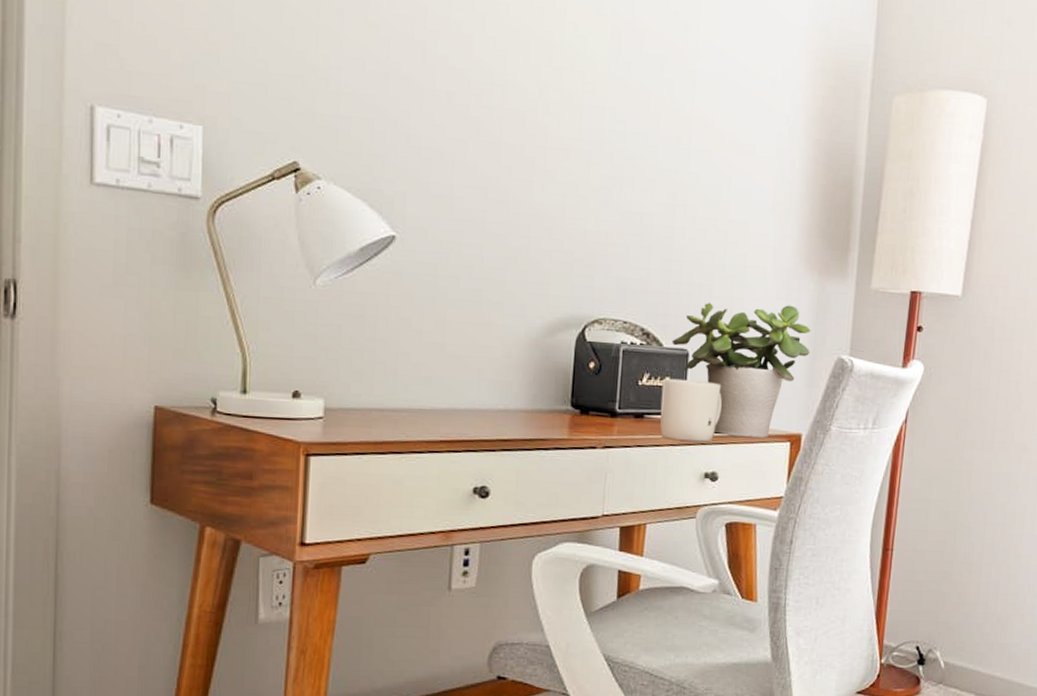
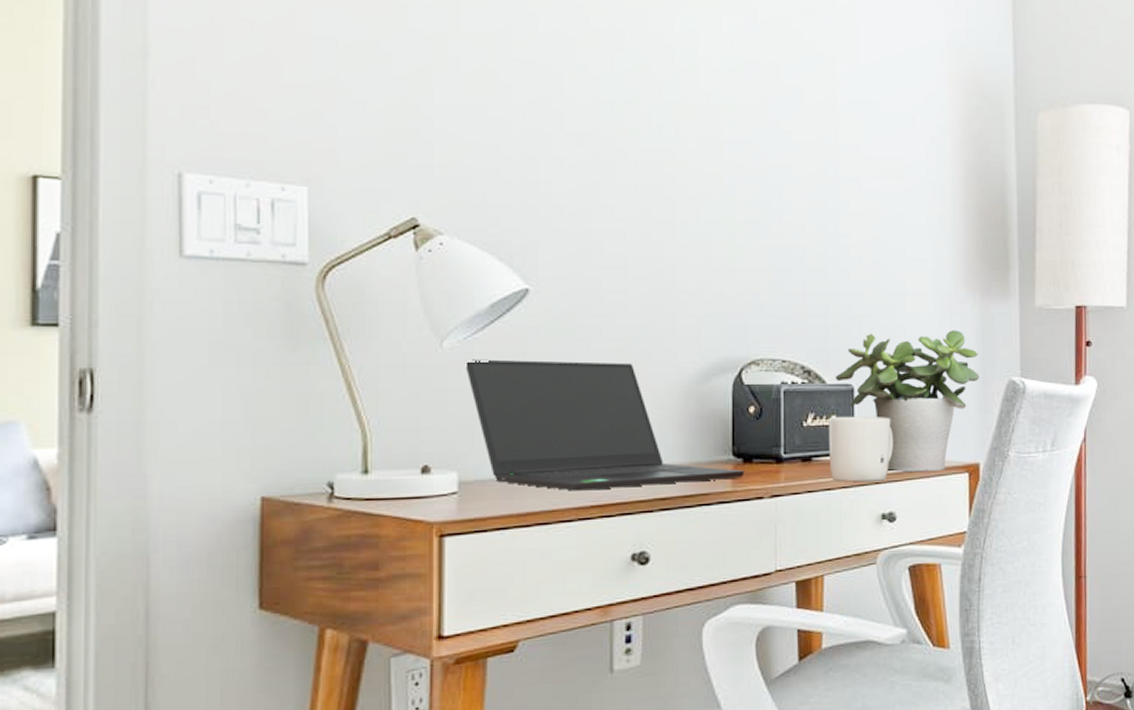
laptop: none [334,297,581,428] -> present [464,359,745,491]

